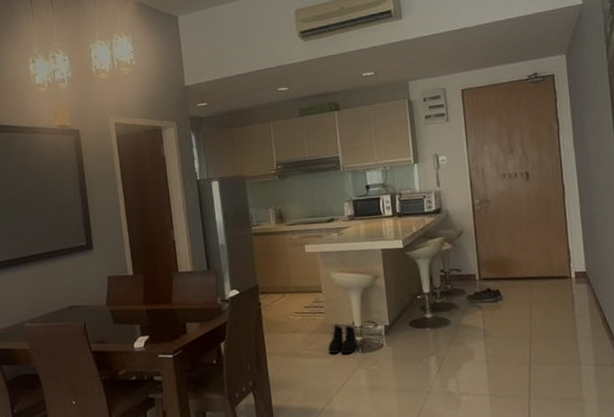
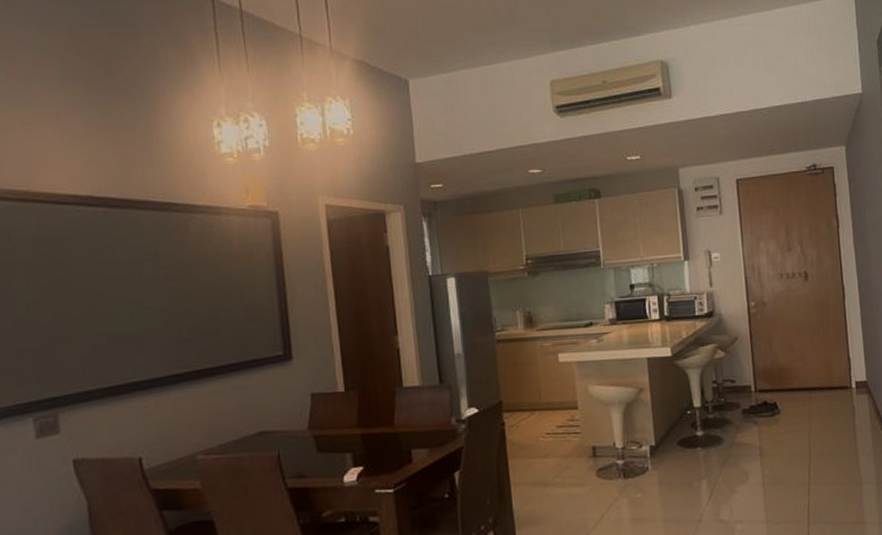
boots: present [328,325,357,354] -> none [584,447,619,480]

